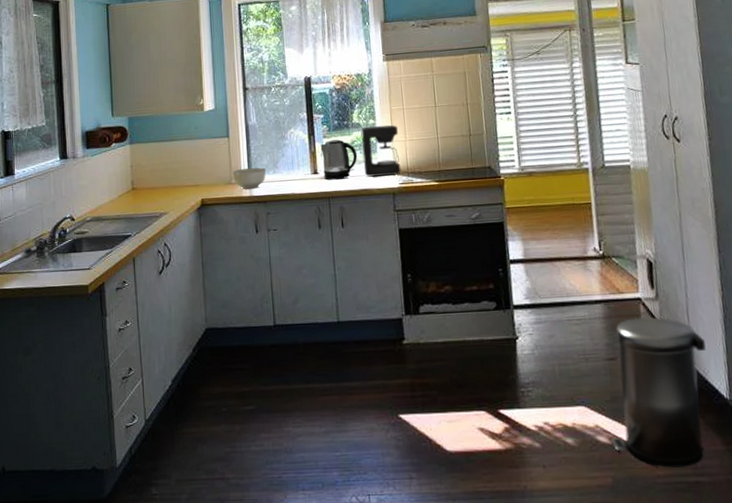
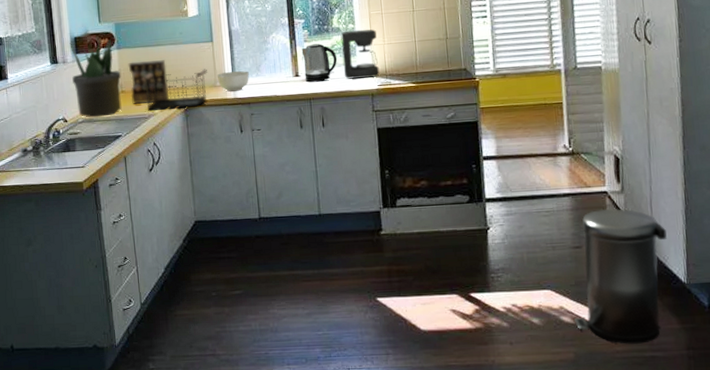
planter: none [80,133,133,216] -> present [69,39,122,118]
spice rack: none [140,155,182,202] -> present [128,59,169,104]
dish rack: none [153,165,223,209] -> present [141,69,207,111]

